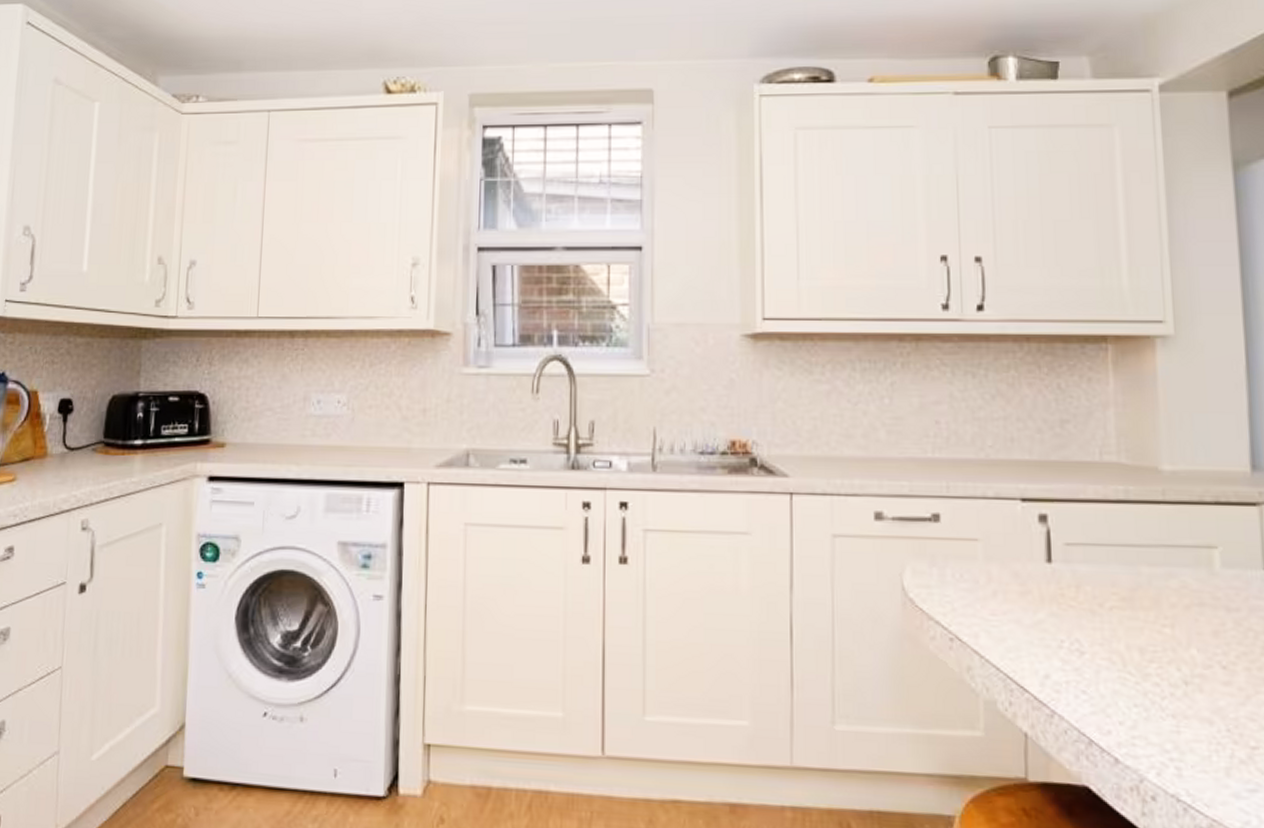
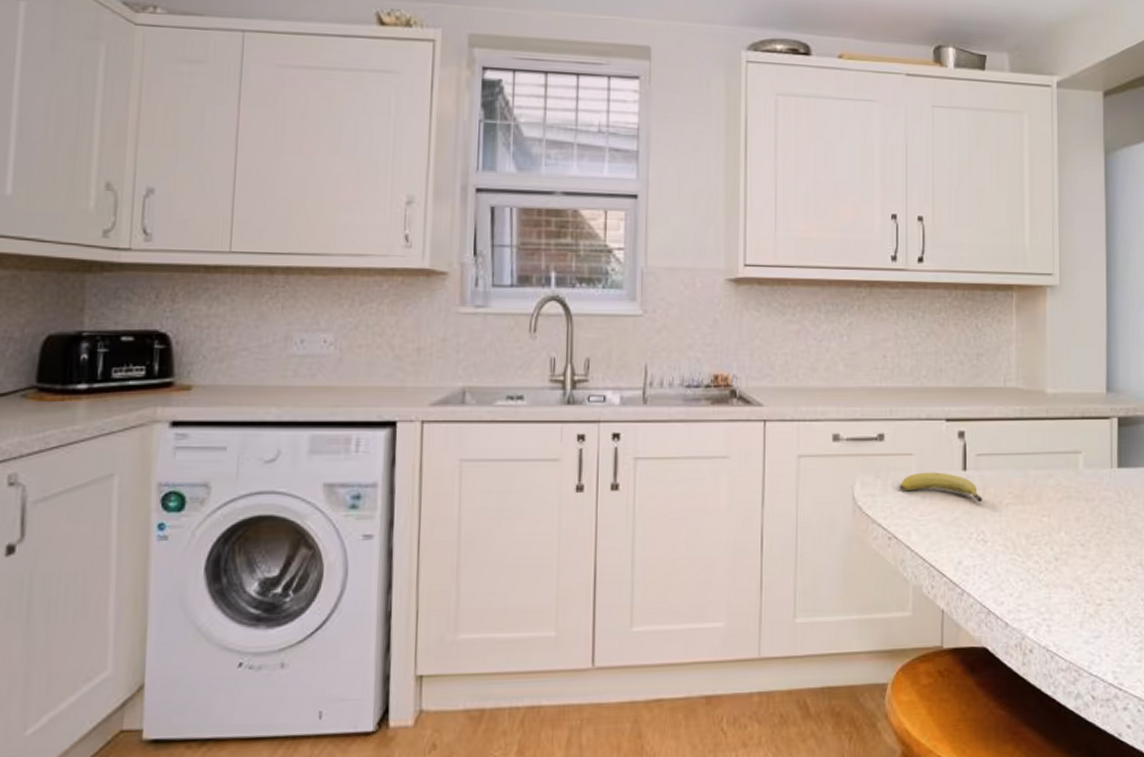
fruit: none [961,562,1075,603] -> present [899,472,982,502]

